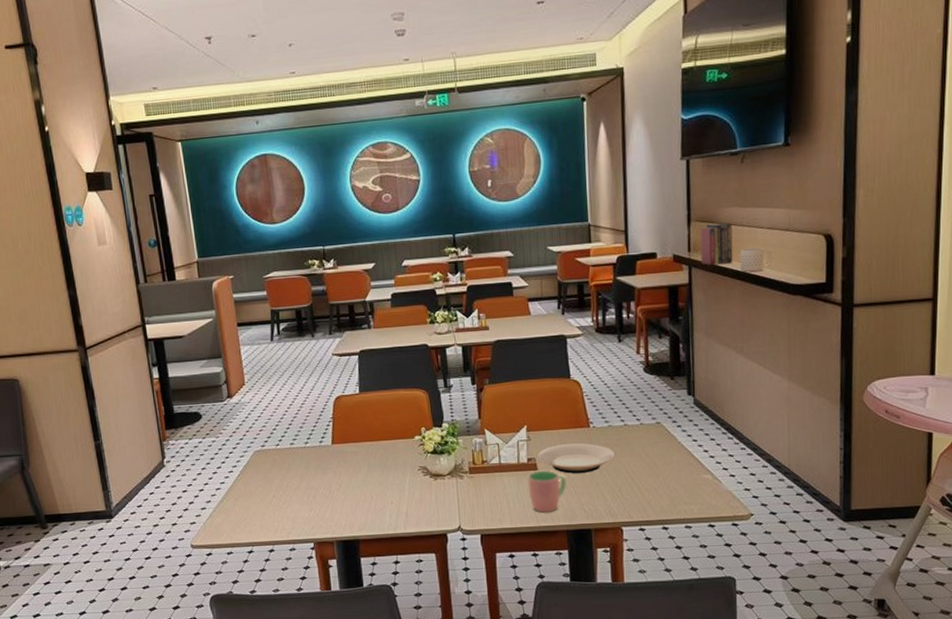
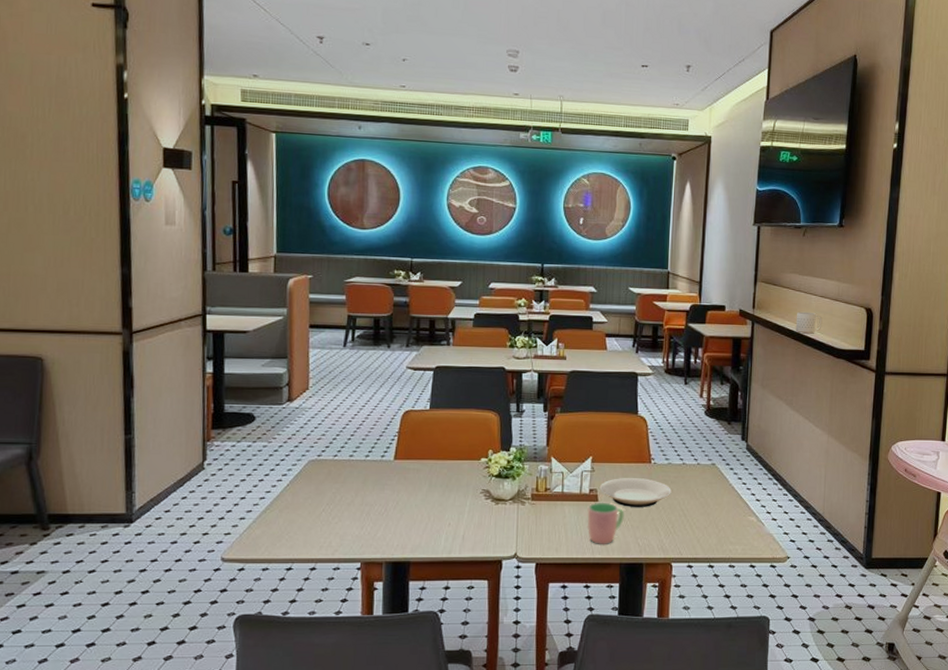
books: present [700,222,733,265] -> none [763,285,791,324]

